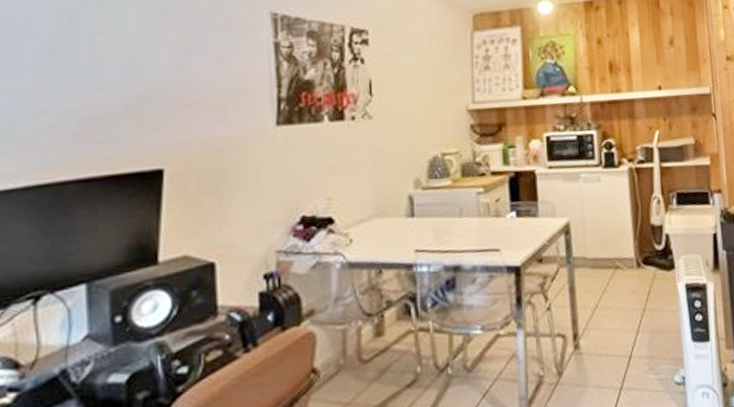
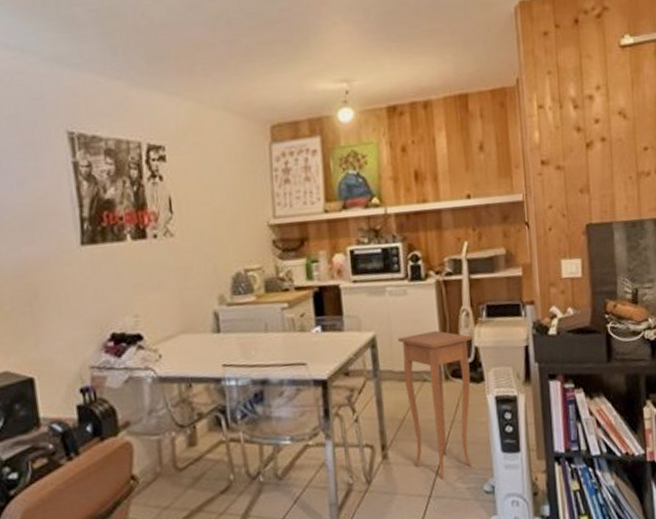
side table: none [591,217,663,369] -> present [398,331,472,478]

